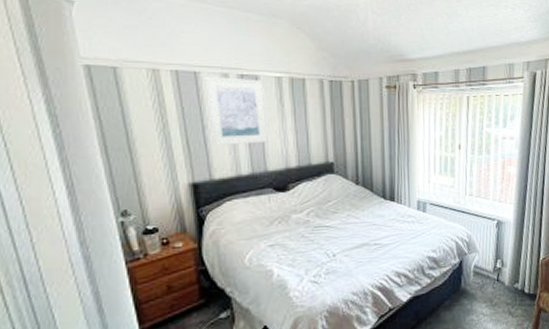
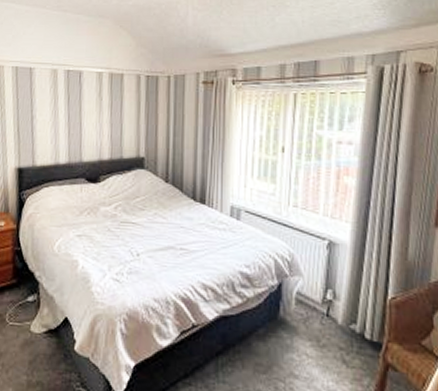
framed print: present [204,76,268,146] -> none [37,72,87,136]

